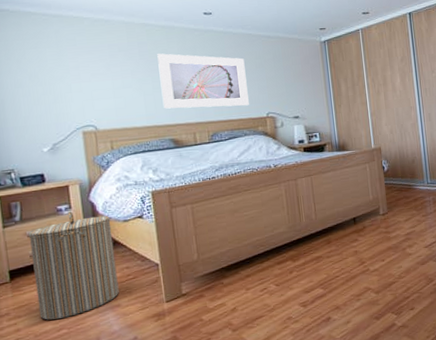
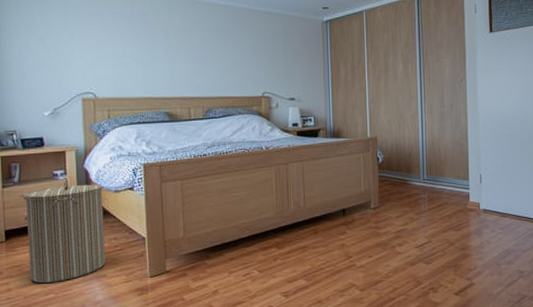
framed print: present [157,53,249,109] -> none [158,24,245,84]

